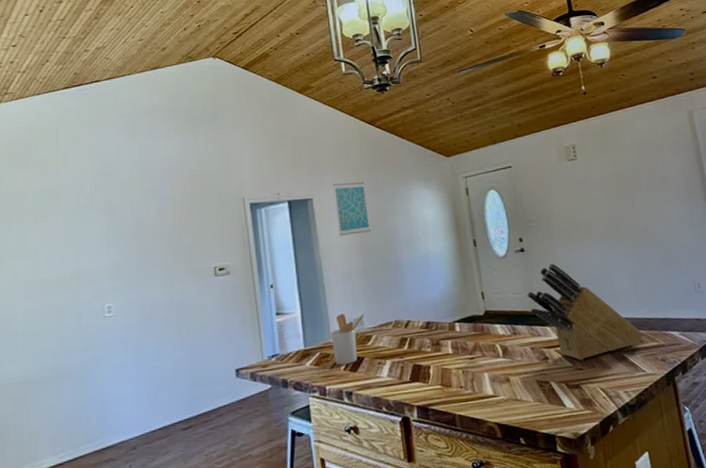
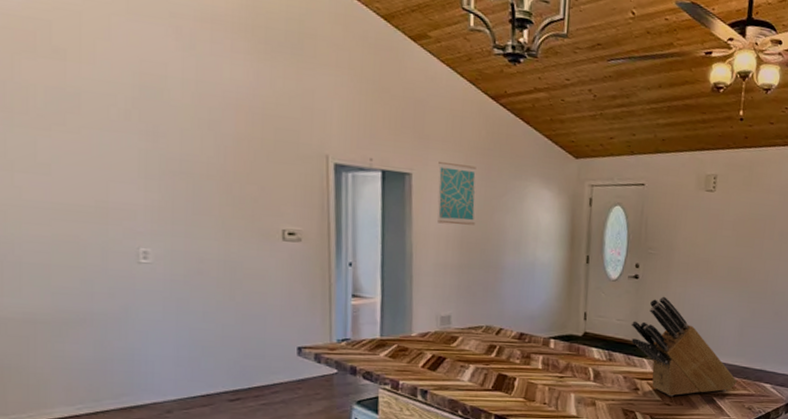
utensil holder: present [330,313,364,366] -> none [411,308,453,362]

